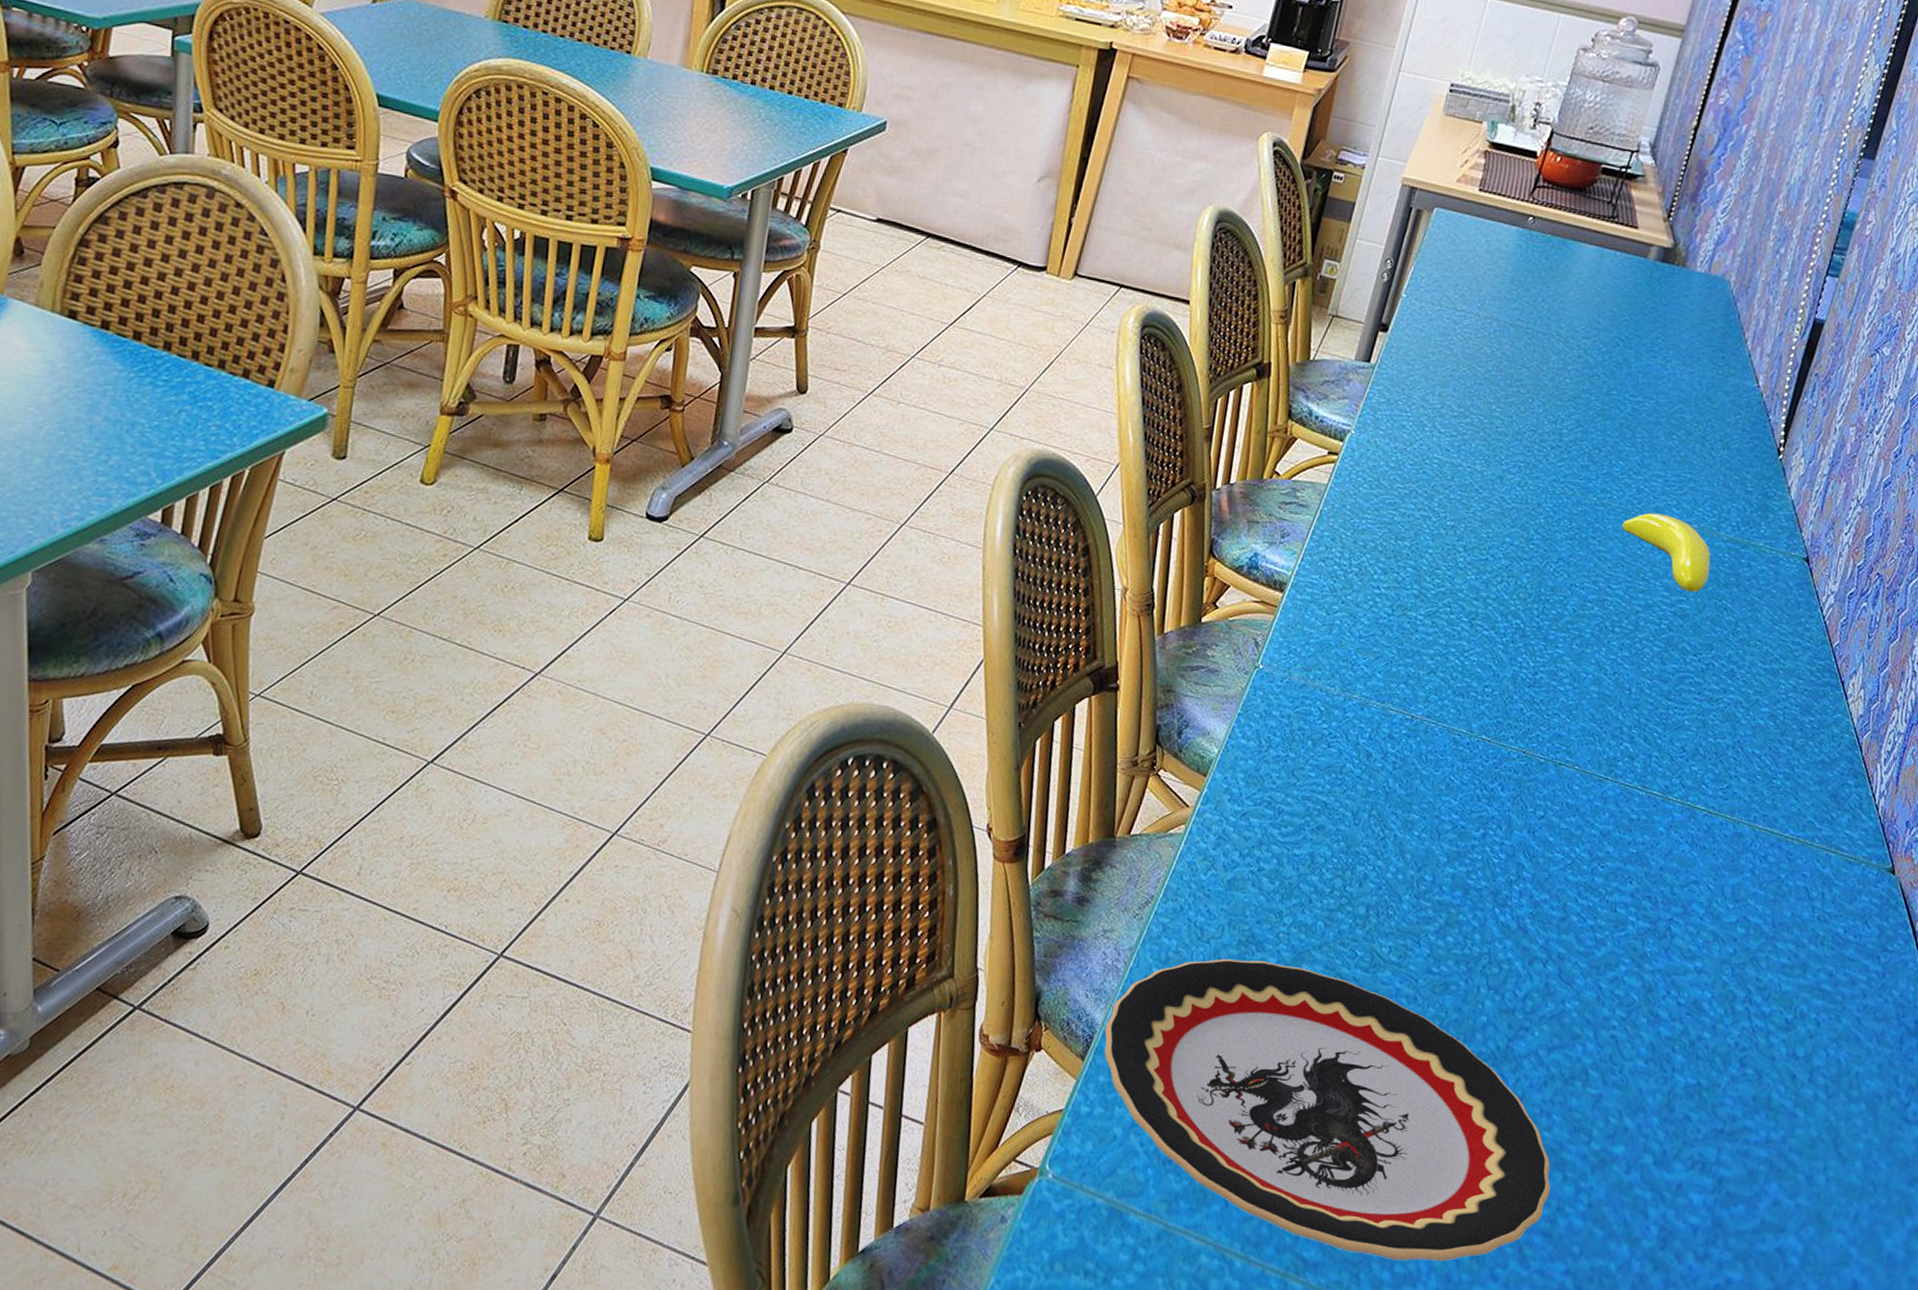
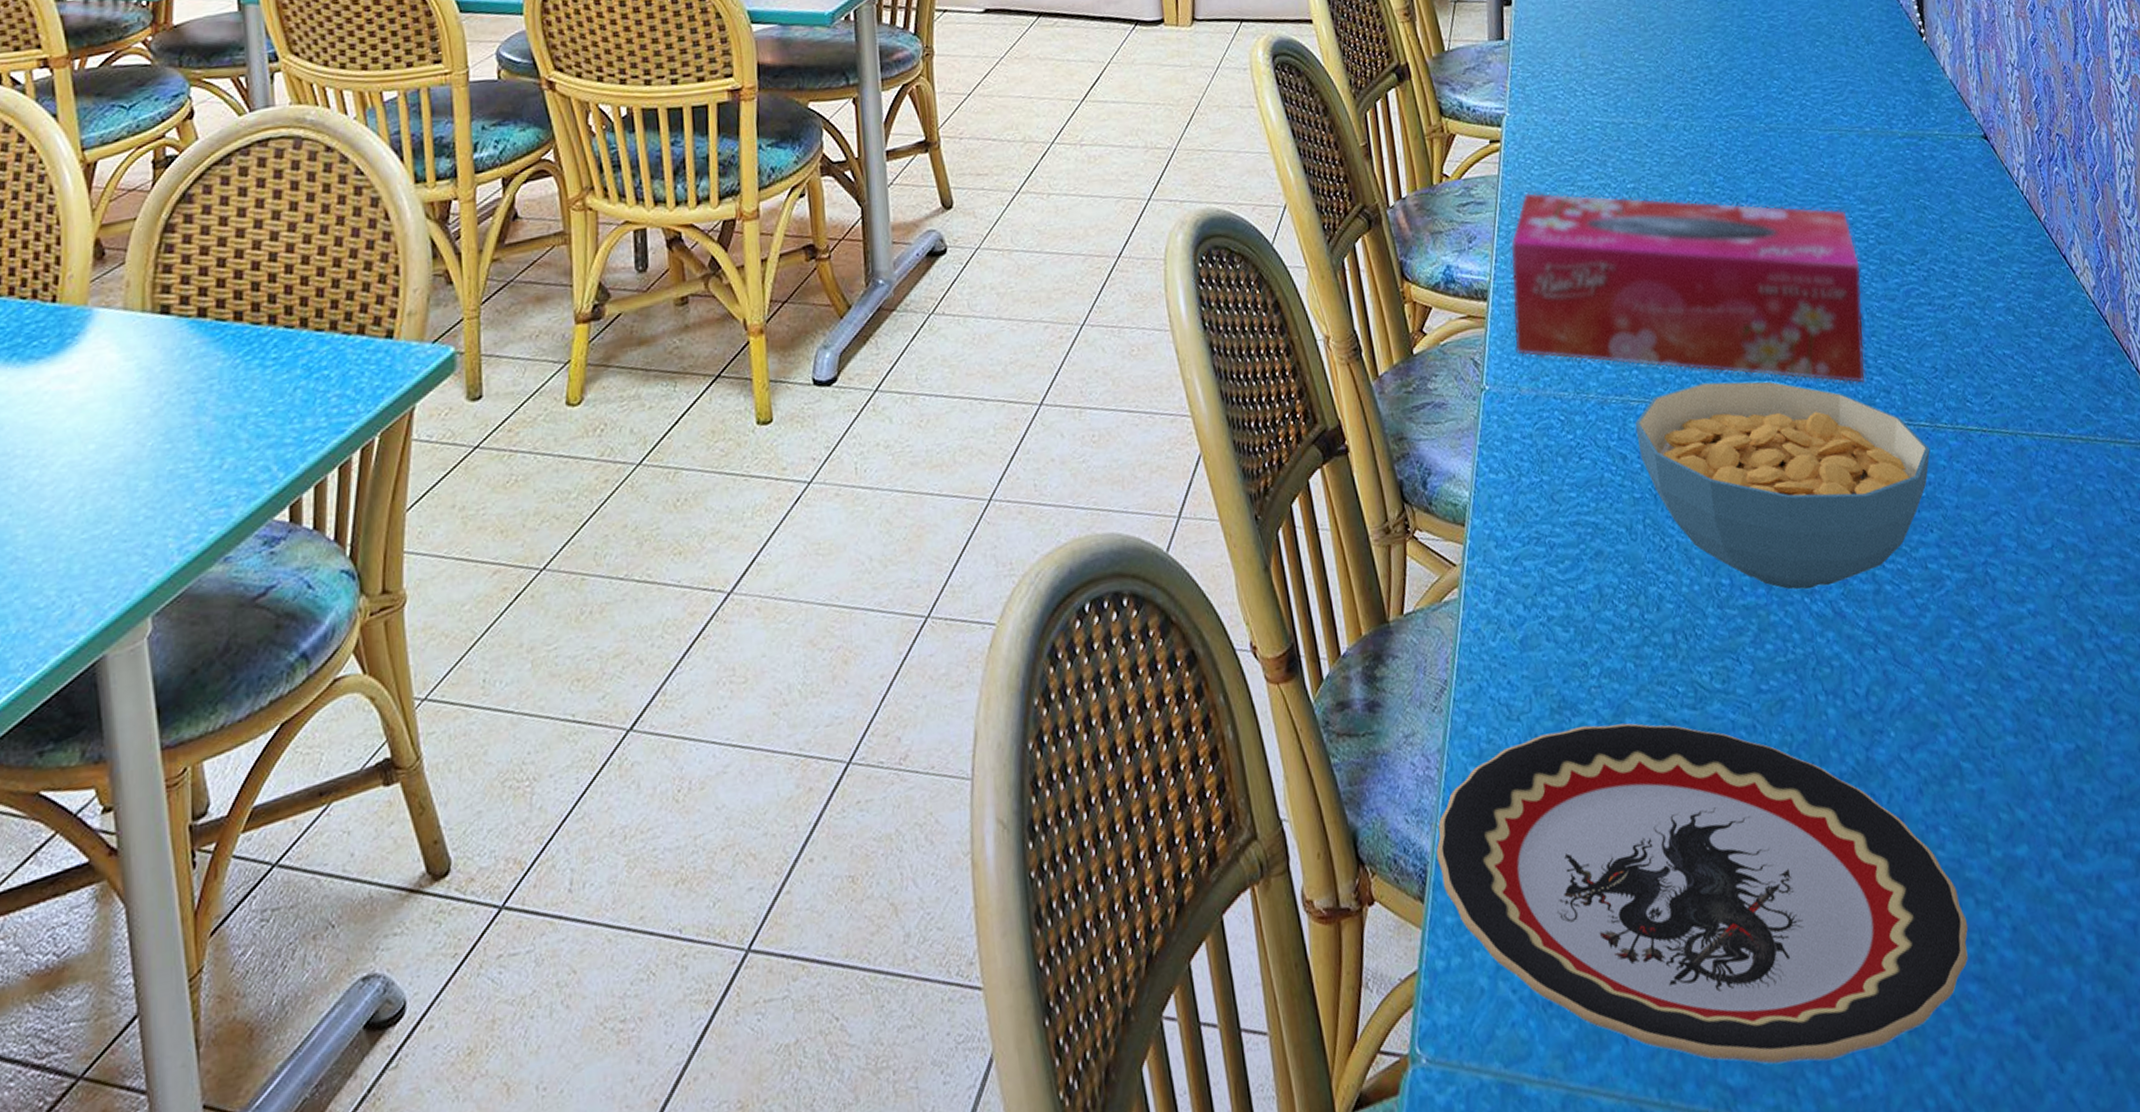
tissue box: none [1297,506,1648,745] -> present [1510,192,1866,384]
cereal bowl: none [1384,709,1654,904] -> present [1634,381,1930,590]
banana: present [1622,512,1711,592] -> none [1797,124,1898,199]

